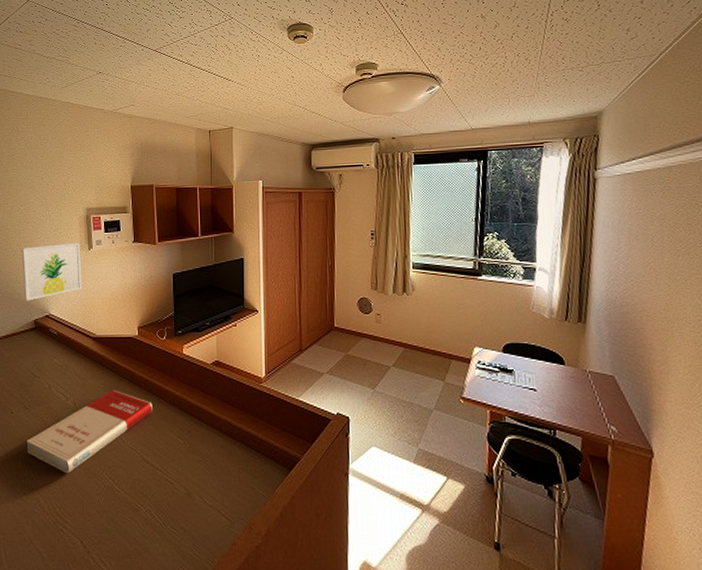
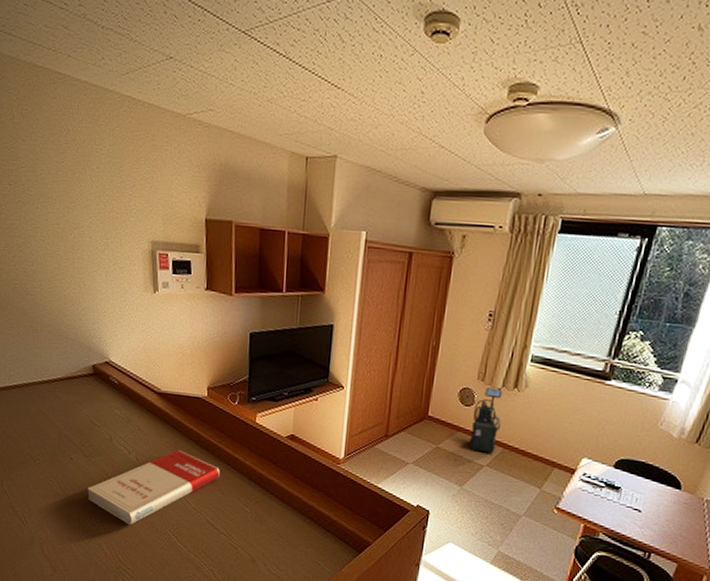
wall art: present [21,242,83,301] -> none [76,280,146,343]
vacuum cleaner: none [372,293,398,354] -> present [469,387,502,454]

